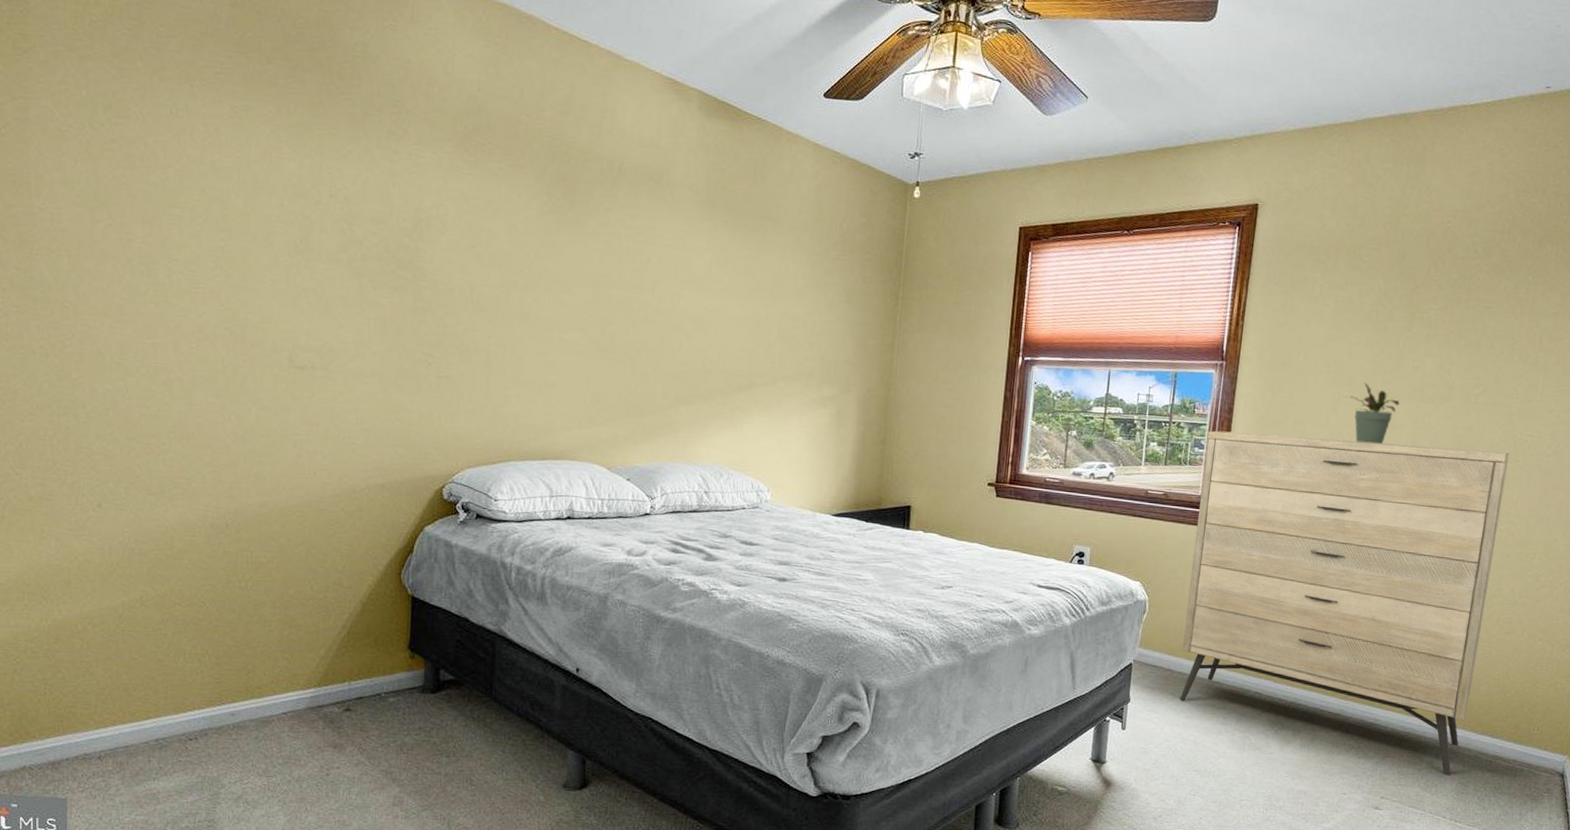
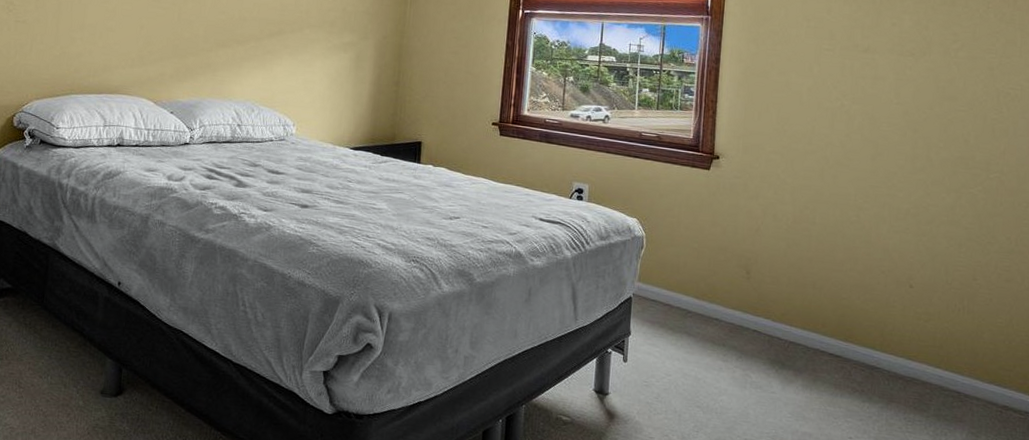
dresser: present [1179,430,1510,776] -> none [679,78,994,425]
potted plant: present [1350,382,1400,445] -> none [832,36,880,95]

